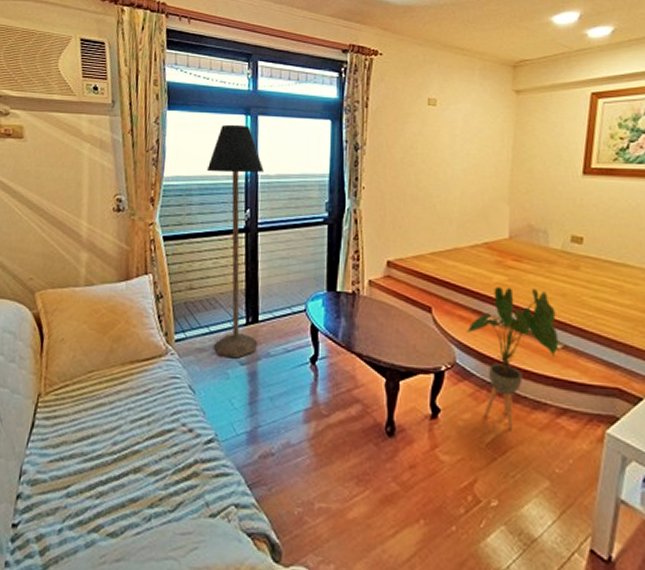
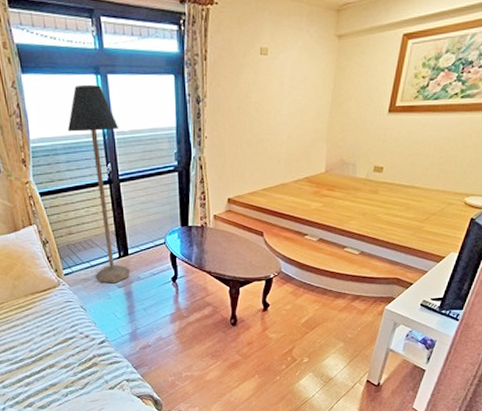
house plant: present [466,287,559,430] -> none [289,211,358,313]

